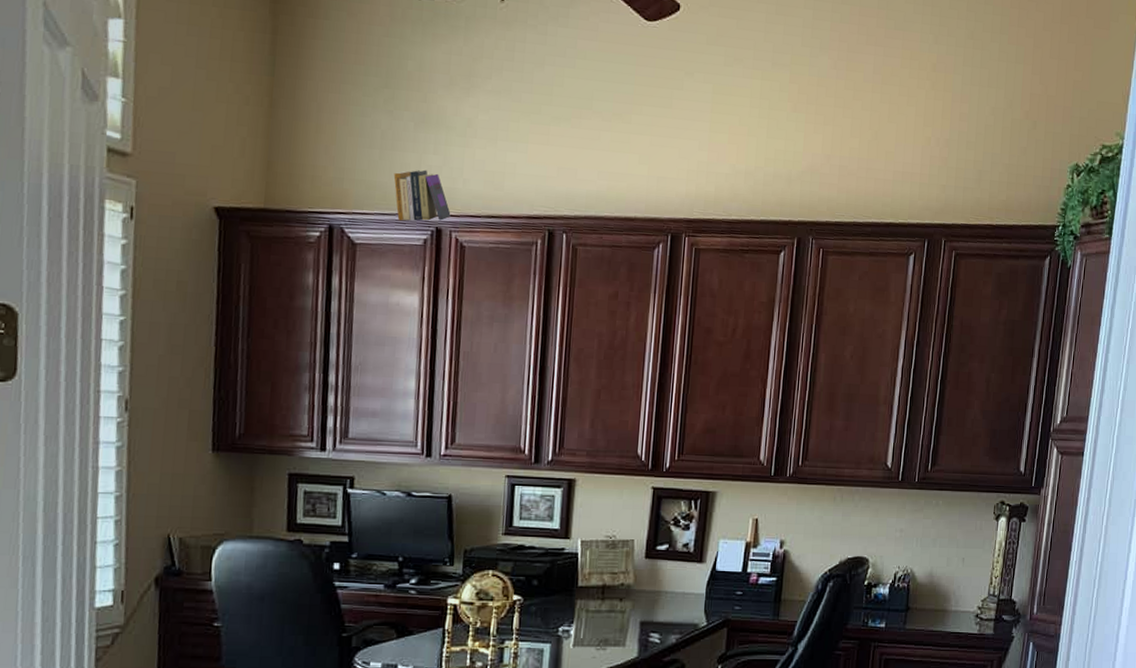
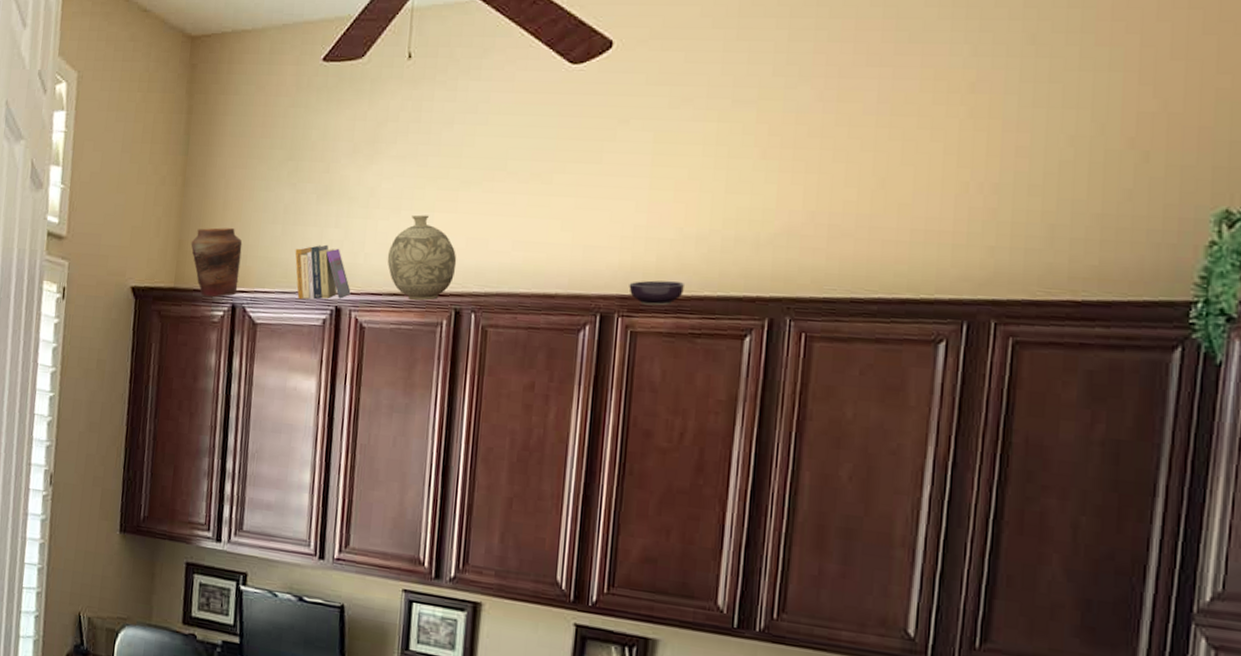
vase: none [281,150,338,219] -> present [191,228,243,298]
decorative vase: none [485,145,550,223] -> present [387,214,457,302]
bowl: none [693,207,737,228] -> present [628,280,686,306]

